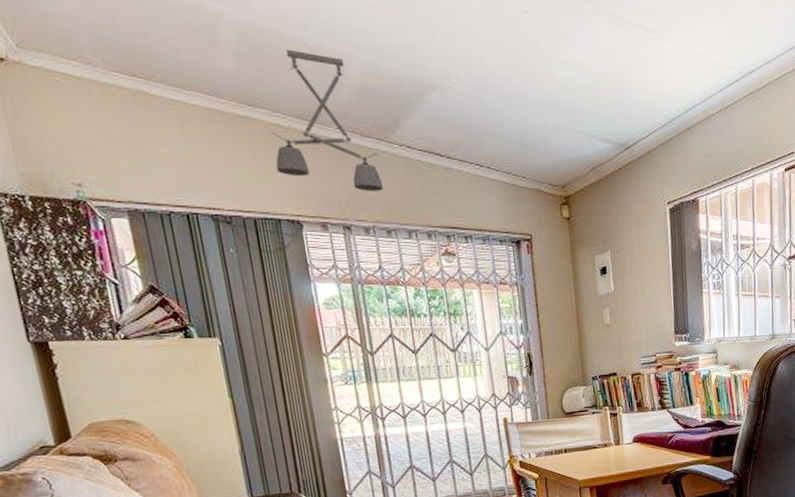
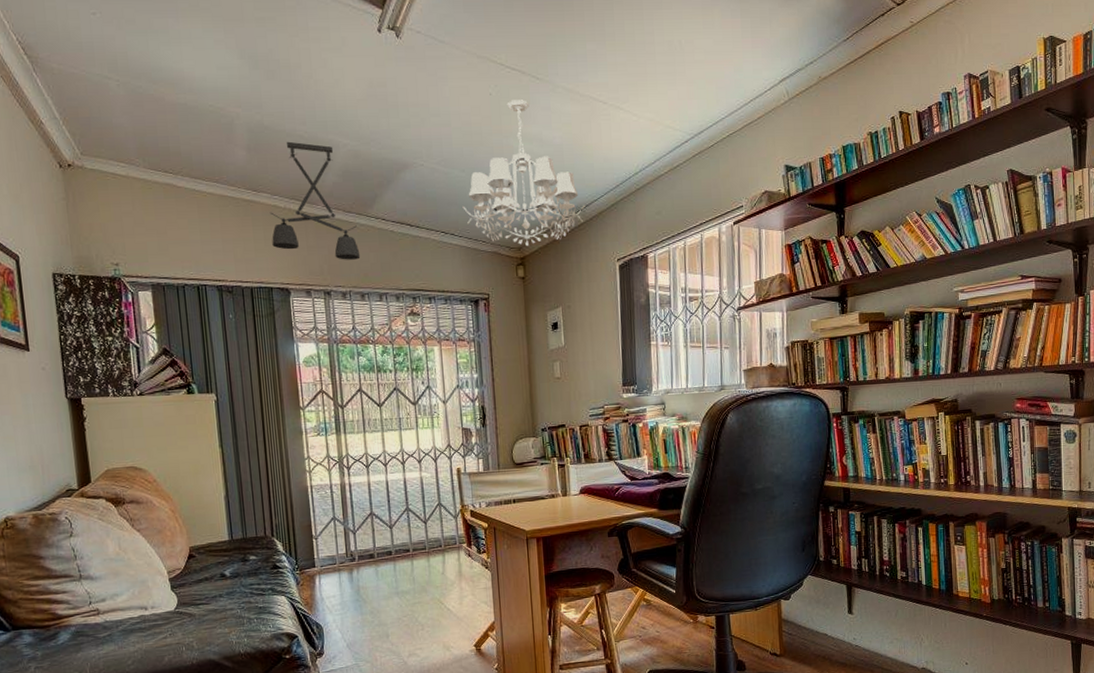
chandelier: none [499,20,633,184] -> present [462,100,586,246]

